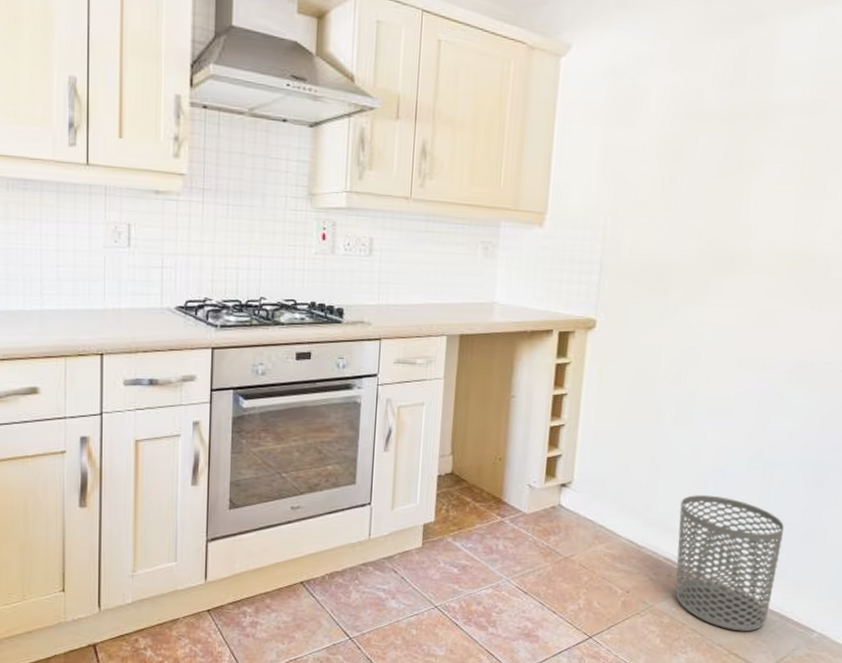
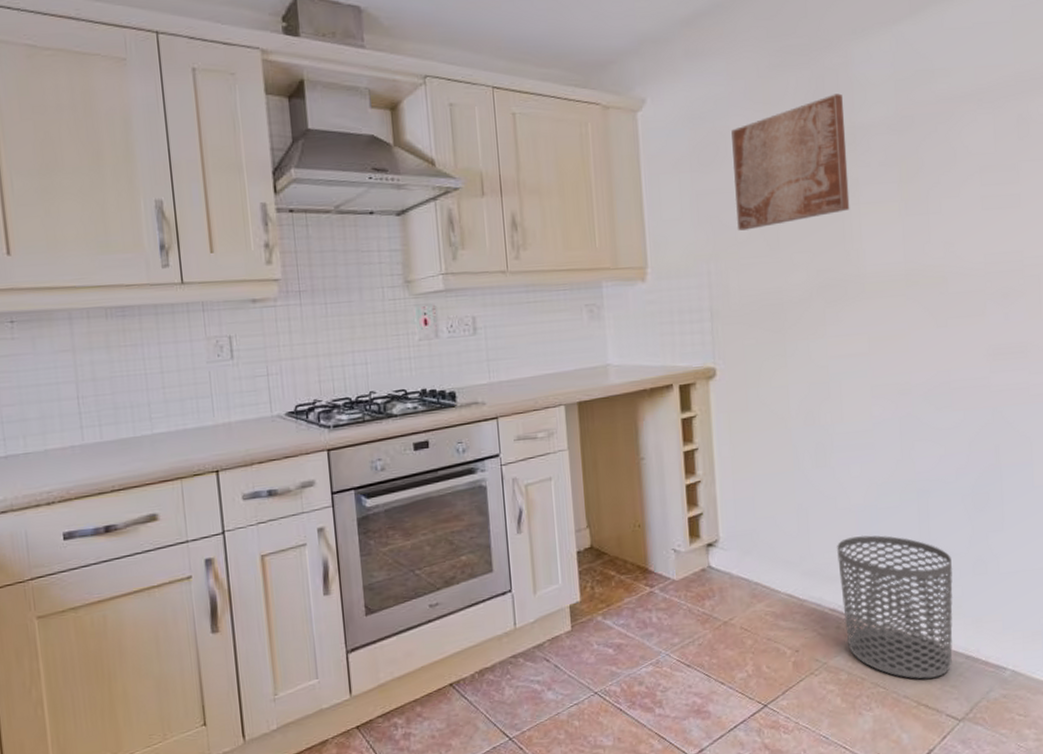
wall art: none [640,67,763,191] -> present [731,93,850,231]

